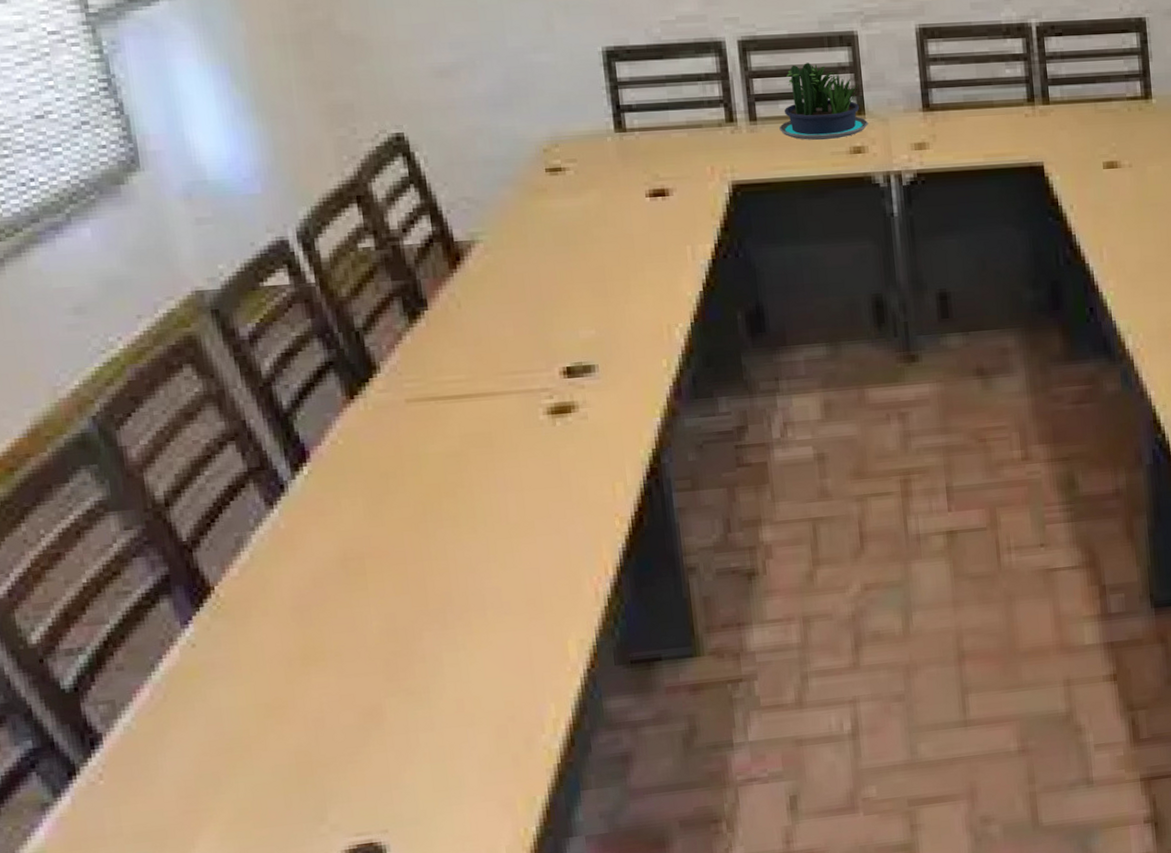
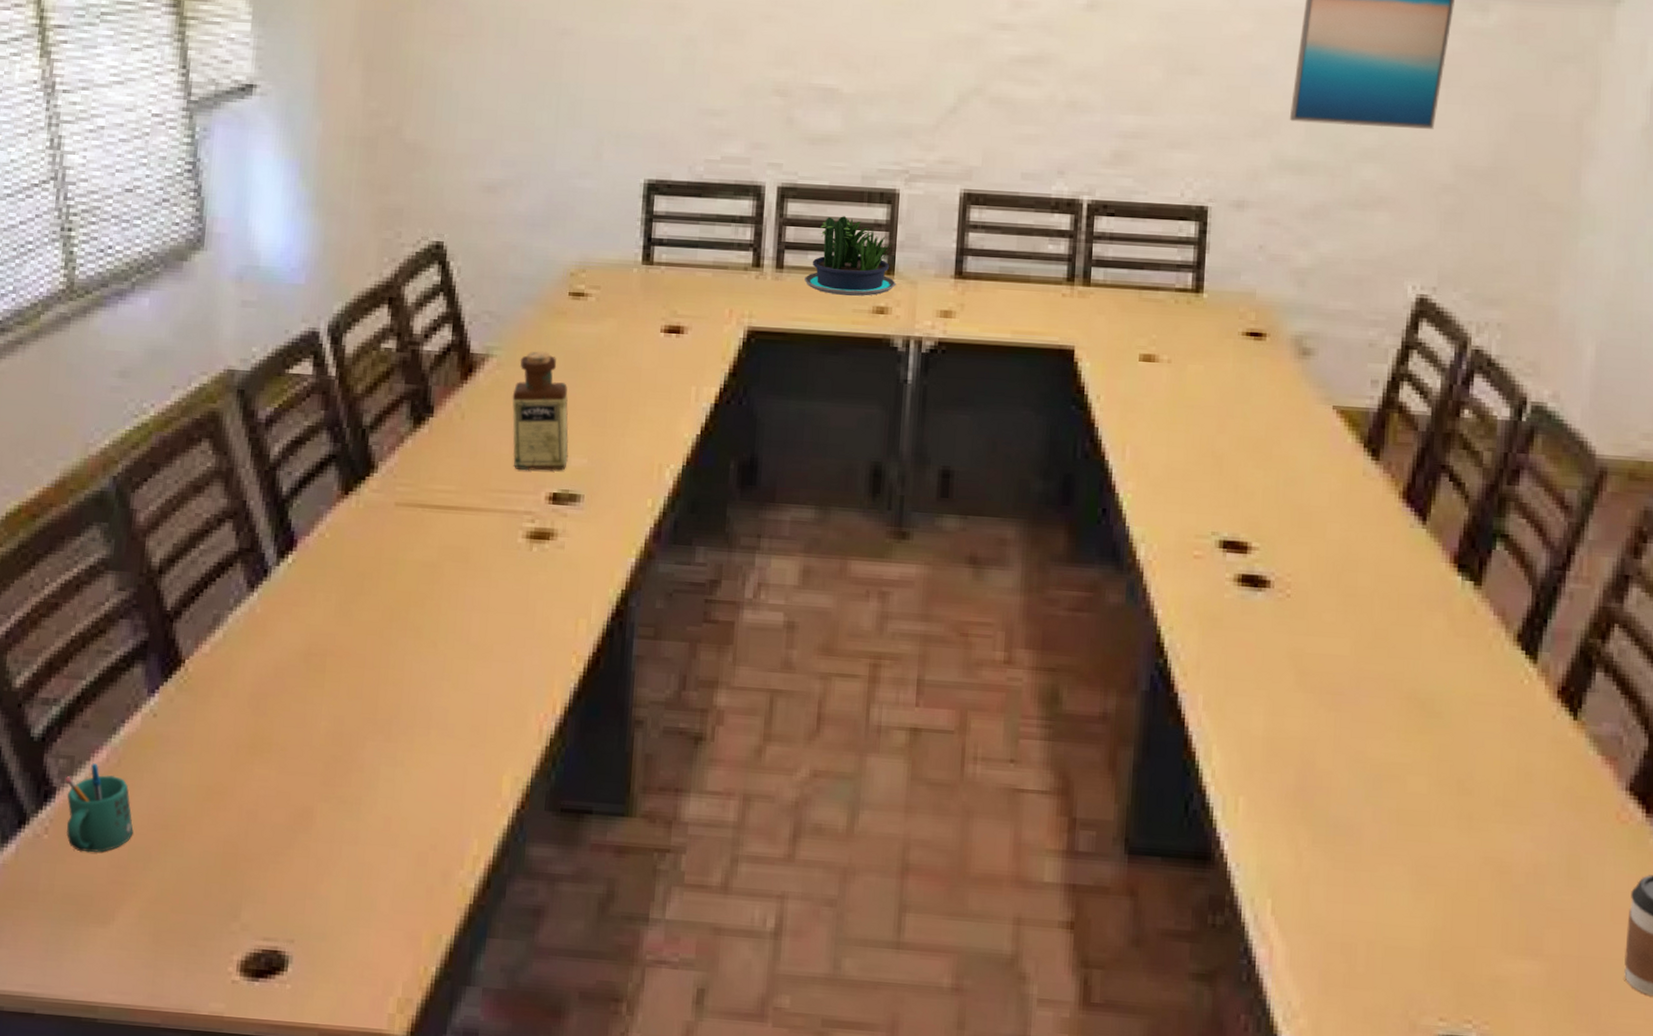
mug: none [109,703,196,790] -> present [65,763,133,853]
bottle: none [506,230,575,350] -> present [512,351,569,471]

